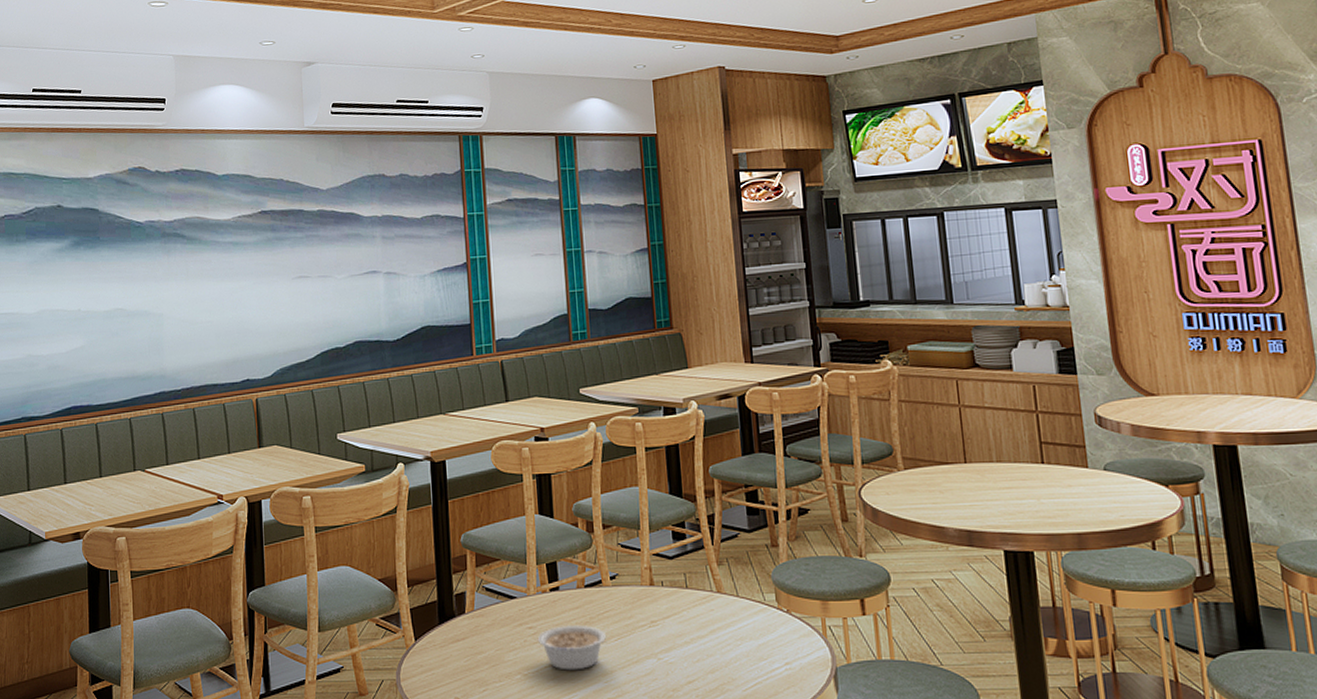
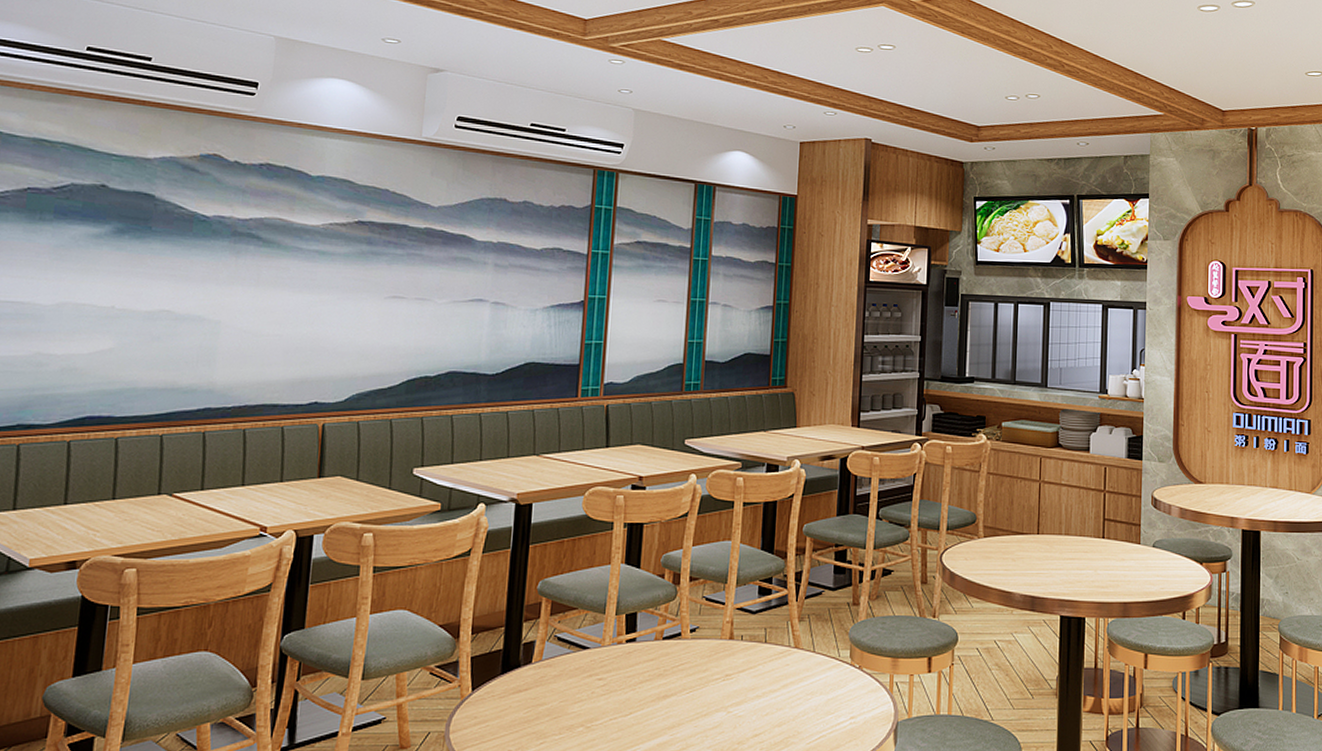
legume: present [537,626,607,671] -> none [606,678,679,723]

